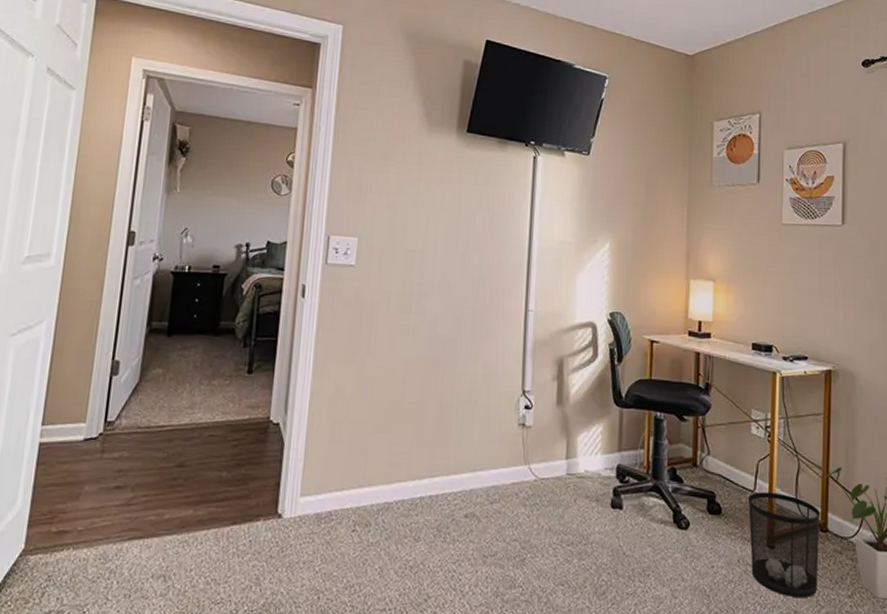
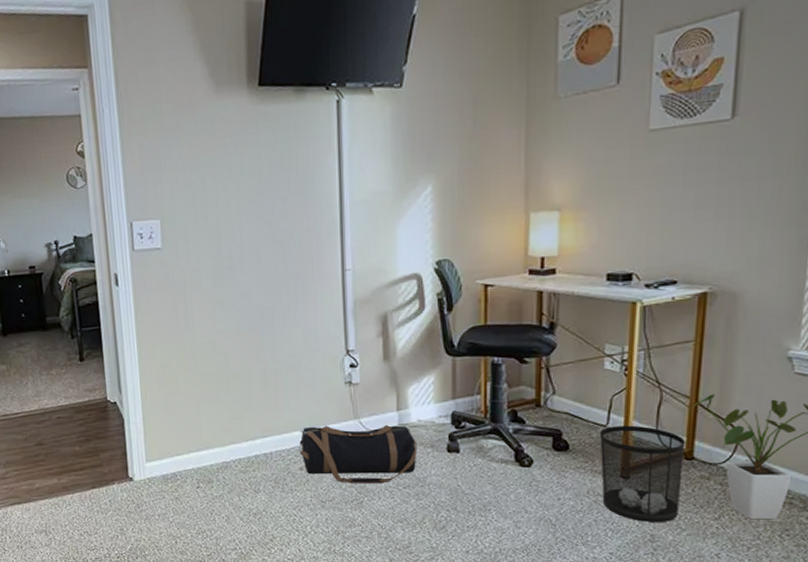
duffel bag: none [466,469,583,539] -> present [299,424,417,484]

